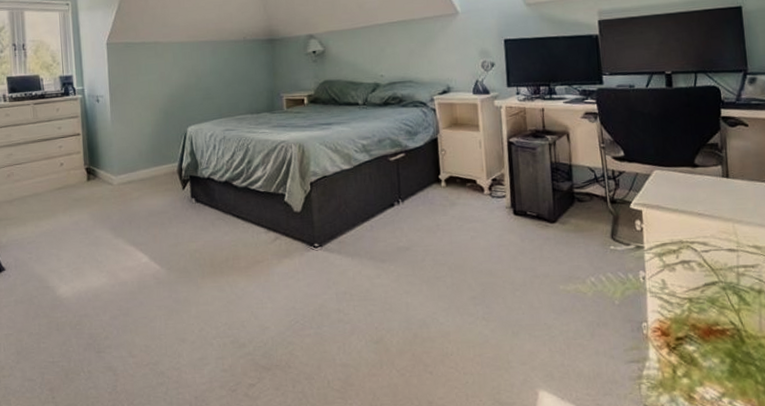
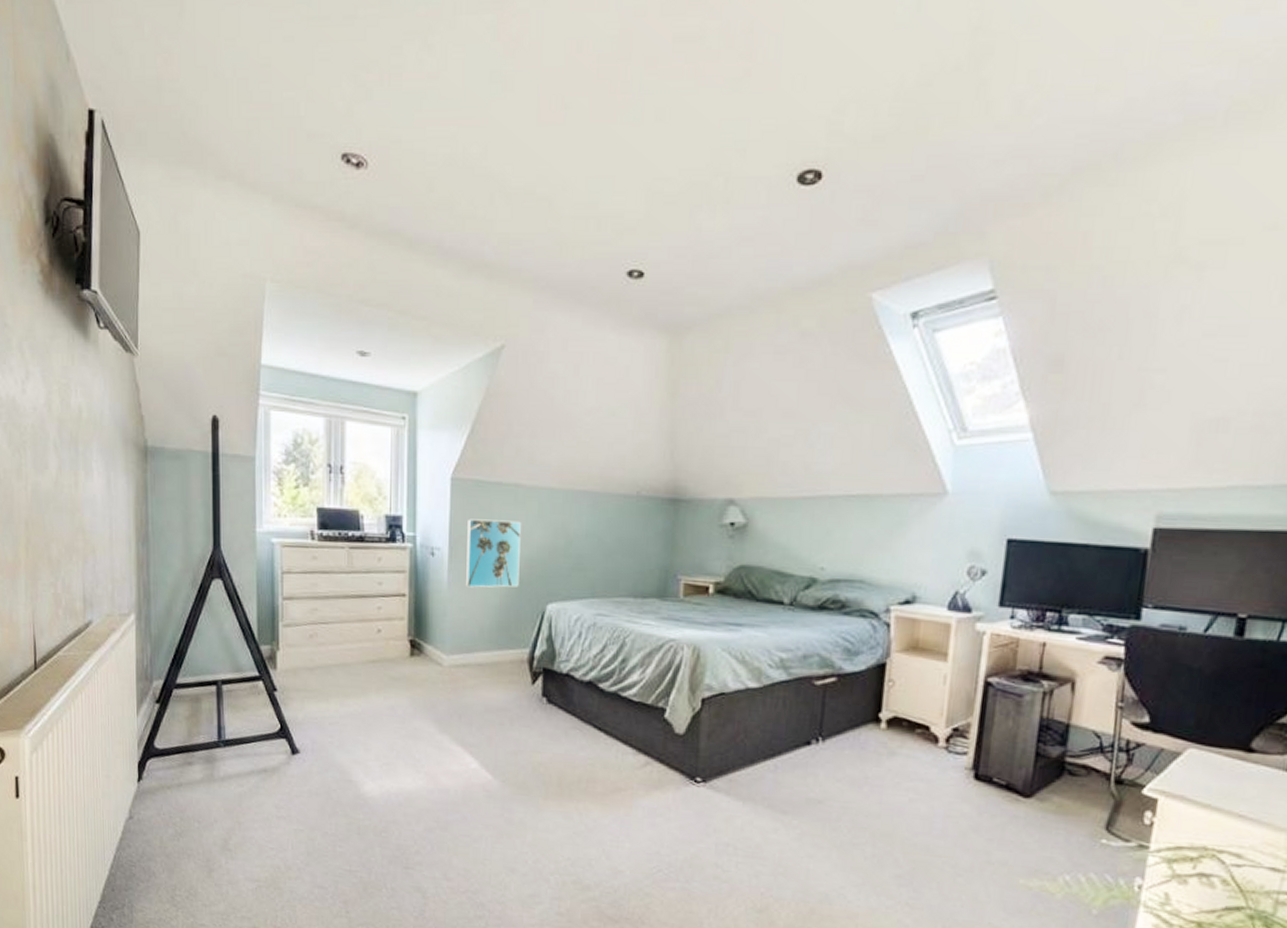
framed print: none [122,68,165,123] -> present [466,519,521,588]

